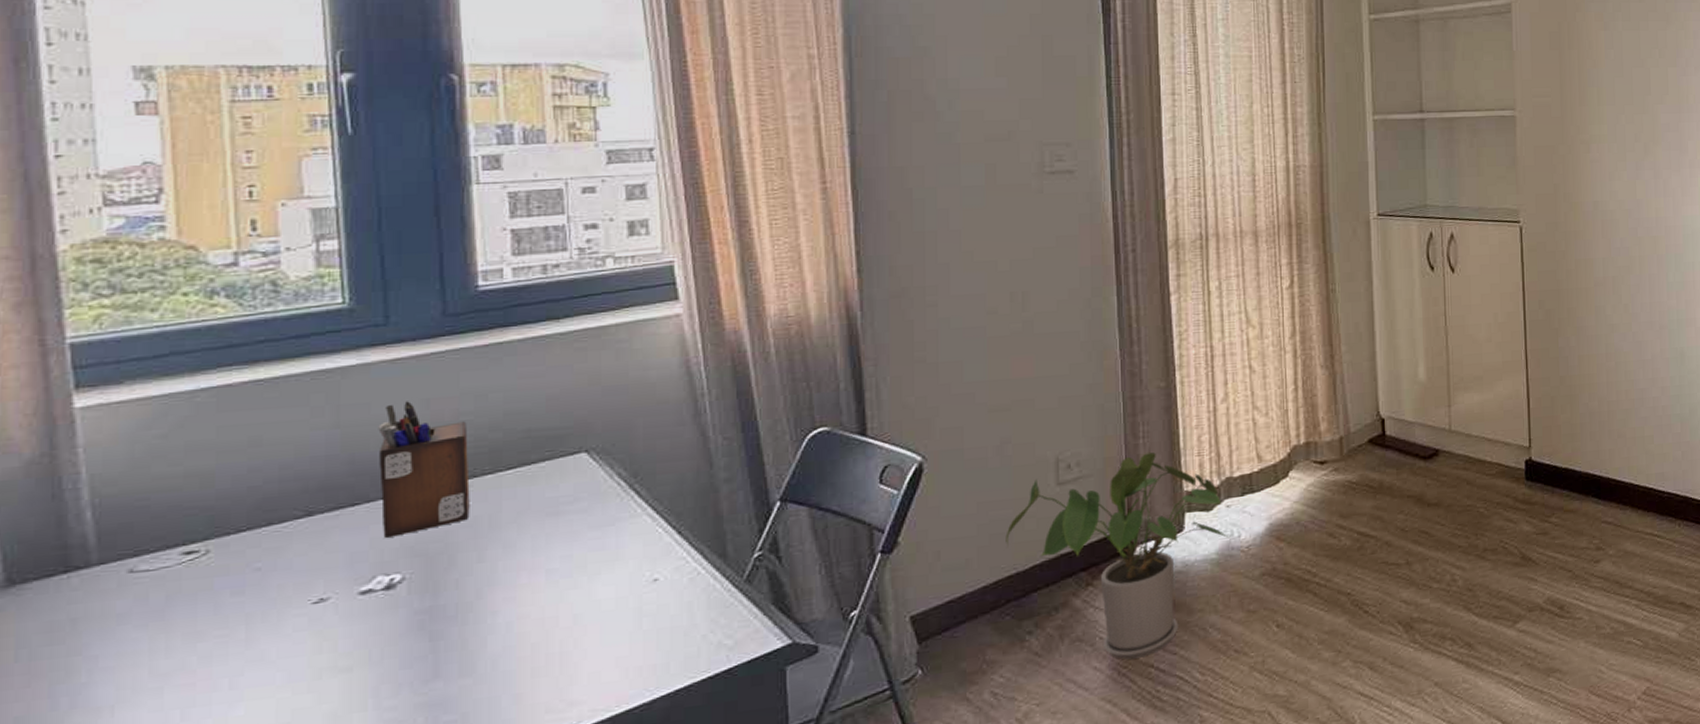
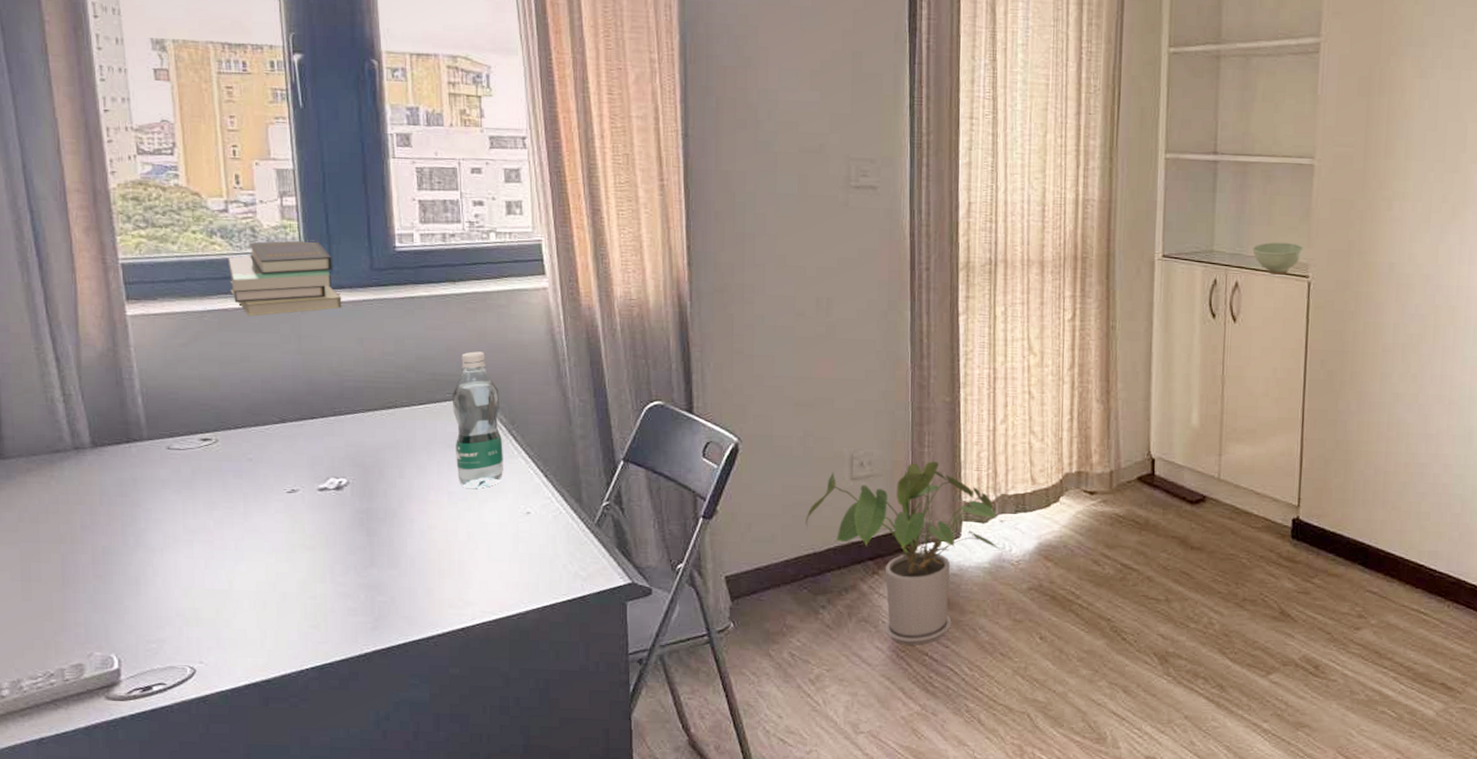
books: none [235,288,401,390] -> present [228,240,342,316]
desk organizer: present [378,401,470,538] -> none [327,338,393,448]
bottle: none [552,396,622,562] -> present [452,351,503,488]
bowl: none [1465,190,1513,223] -> present [1252,242,1304,275]

